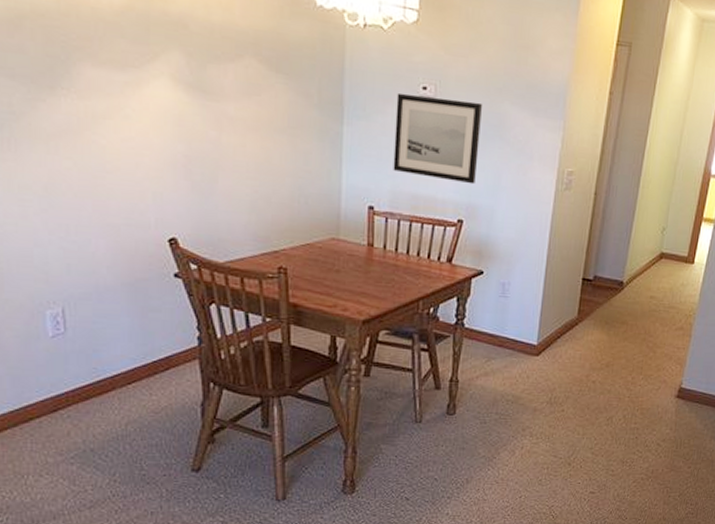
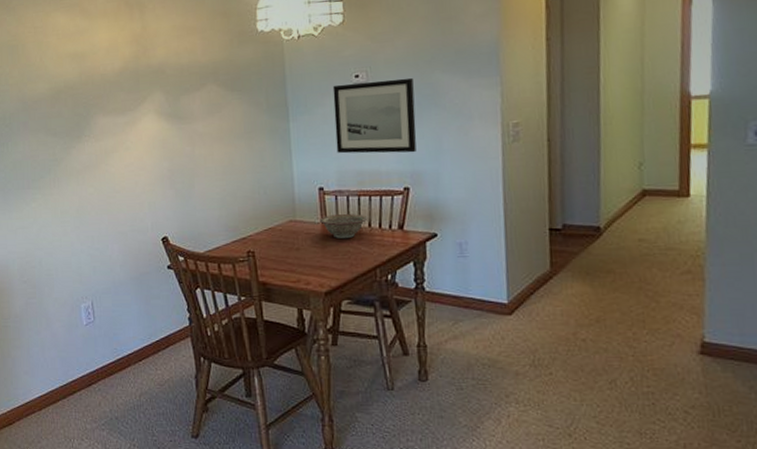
decorative bowl: none [364,237,418,265] -> present [319,213,368,238]

